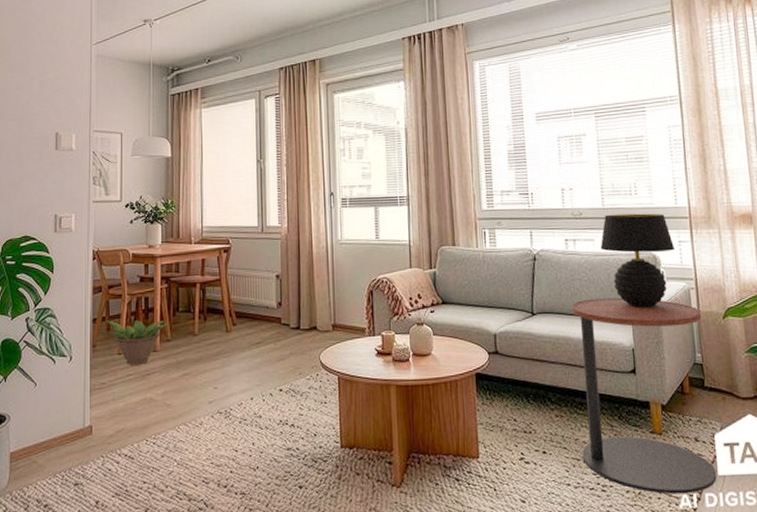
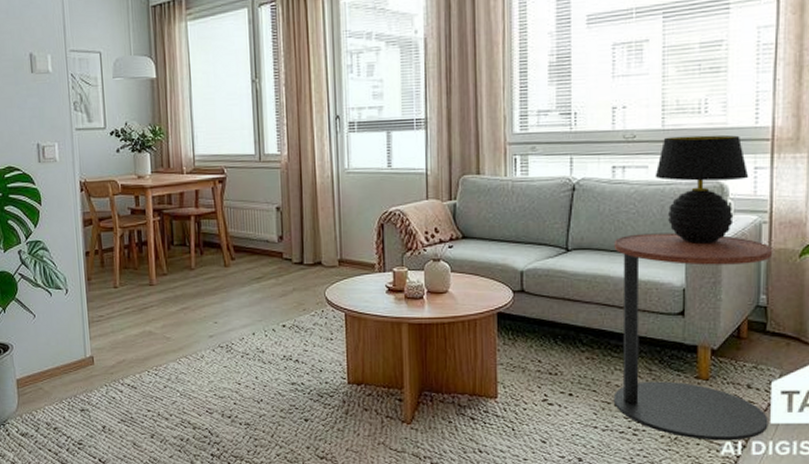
decorative plant: present [103,320,170,365] -> none [97,253,165,299]

